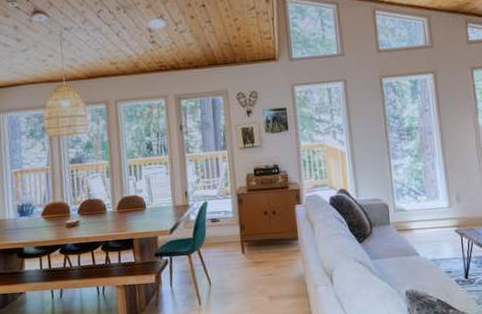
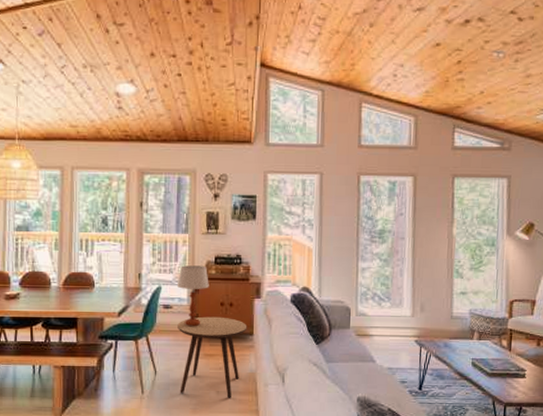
table lamp: none [221,178,252,238] -> present [176,265,209,327]
side table: none [226,225,292,303] -> present [177,316,247,398]

